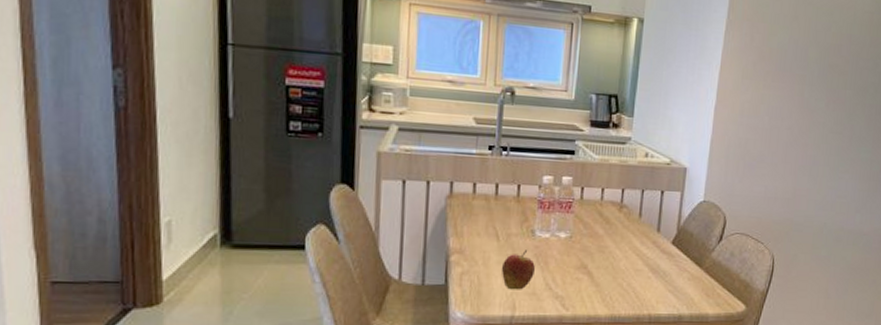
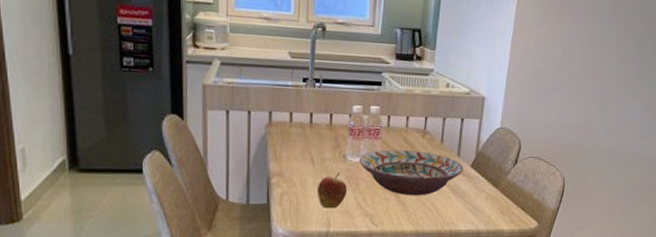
decorative bowl: none [549,224,664,276] -> present [359,149,464,196]

